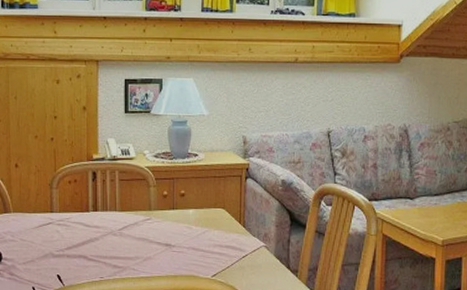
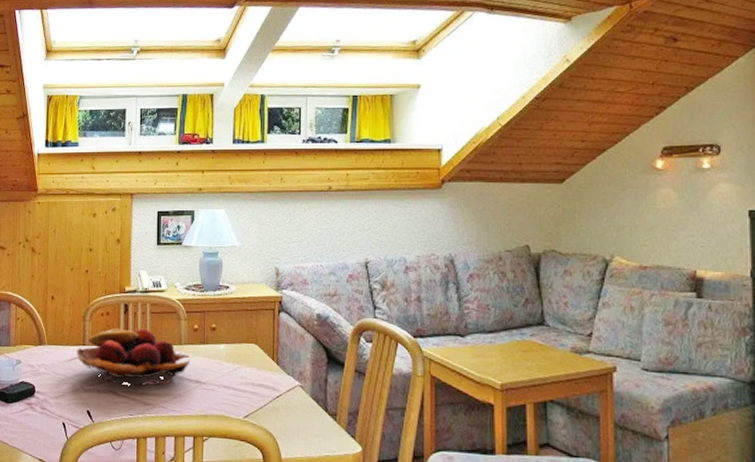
fruit basket: none [44,195,159,250] -> present [77,328,190,386]

